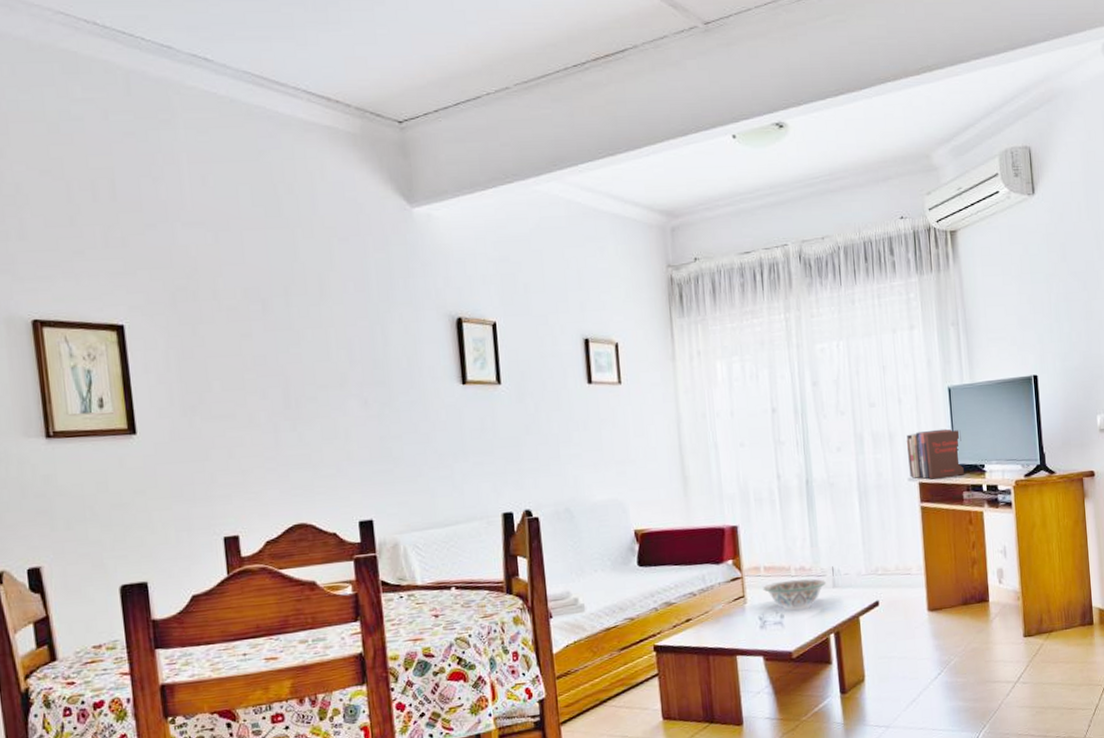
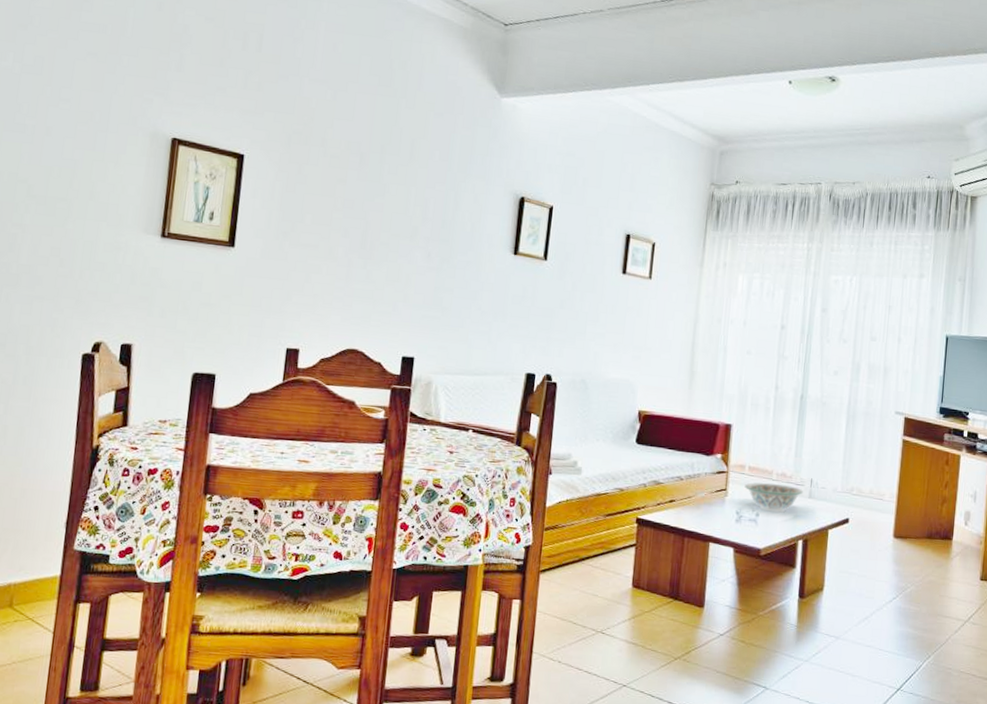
books: present [906,428,964,480] -> none [897,371,952,418]

